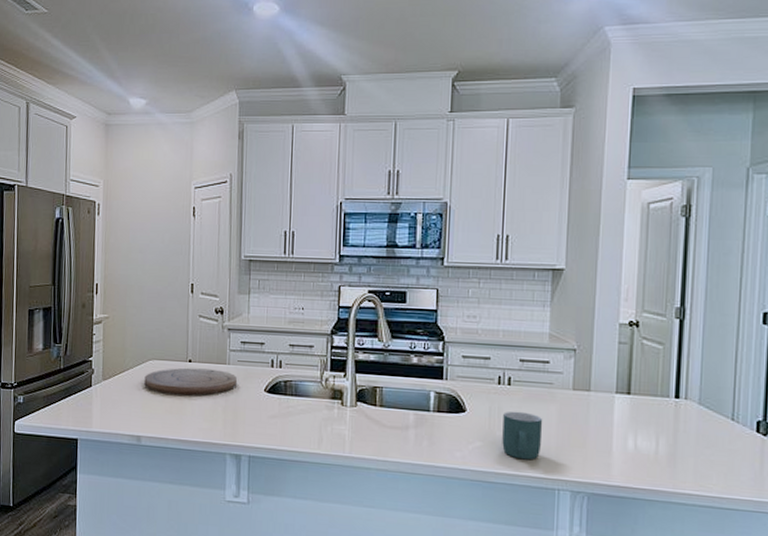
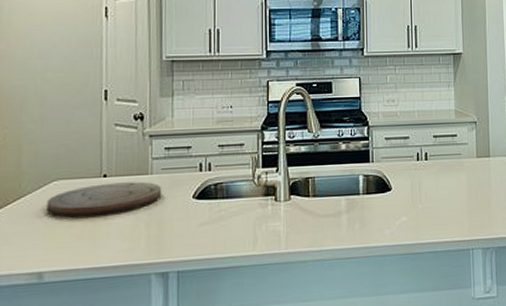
mug: present [502,411,543,460] -> none [423,183,456,227]

